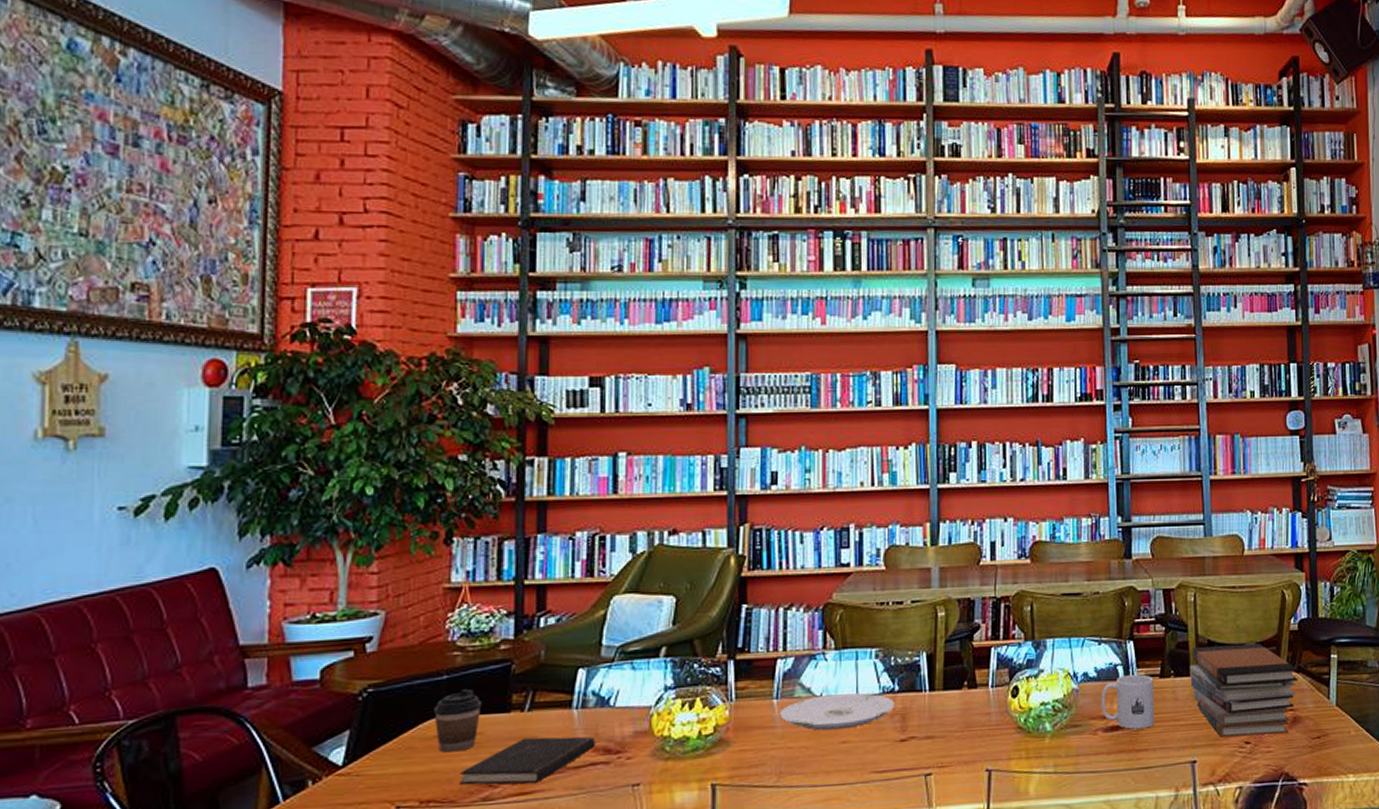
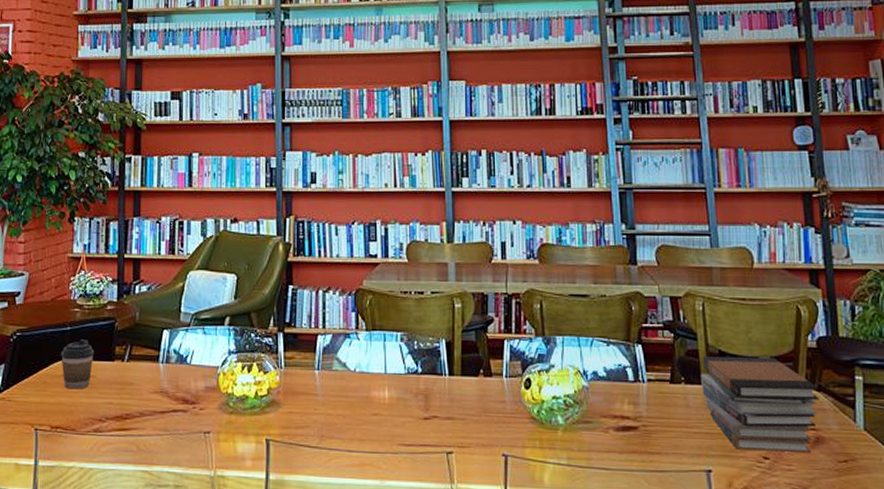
hardcover book: present [459,736,596,785] -> none [78,383,177,422]
plate: present [780,693,896,731] -> none [320,370,419,403]
mug: present [1101,674,1155,730] -> none [611,378,667,432]

